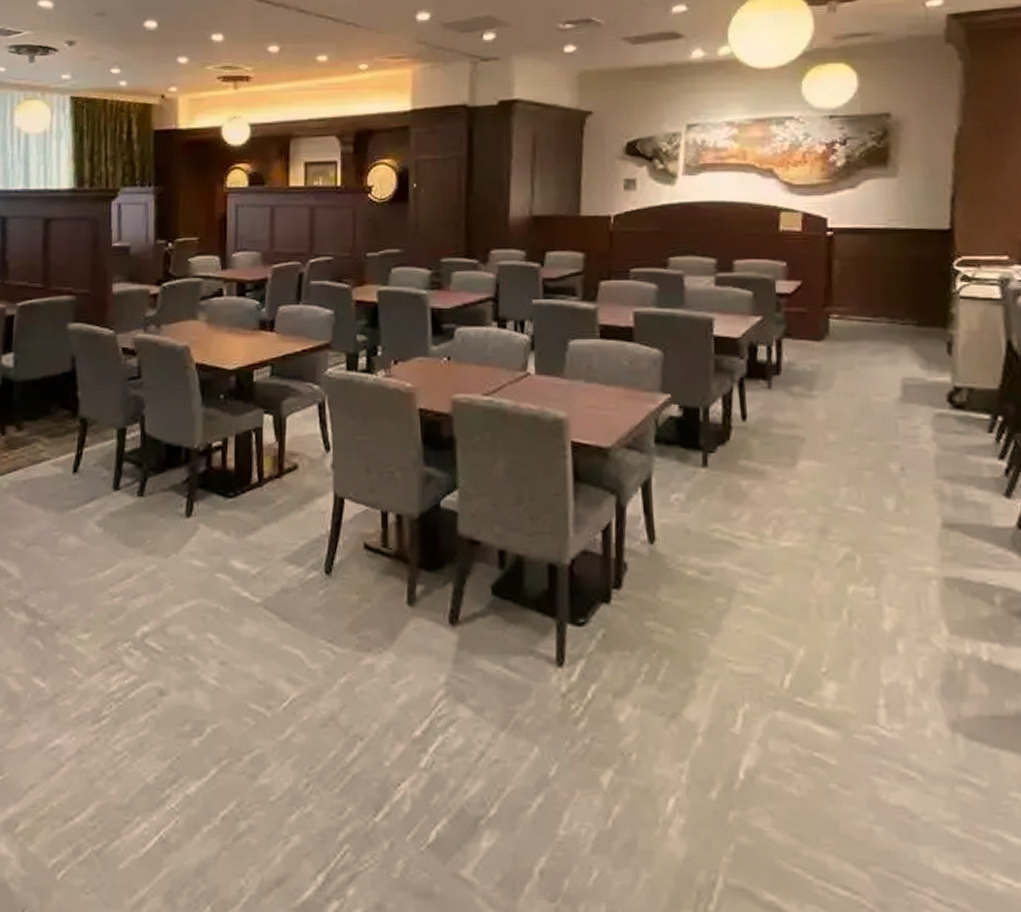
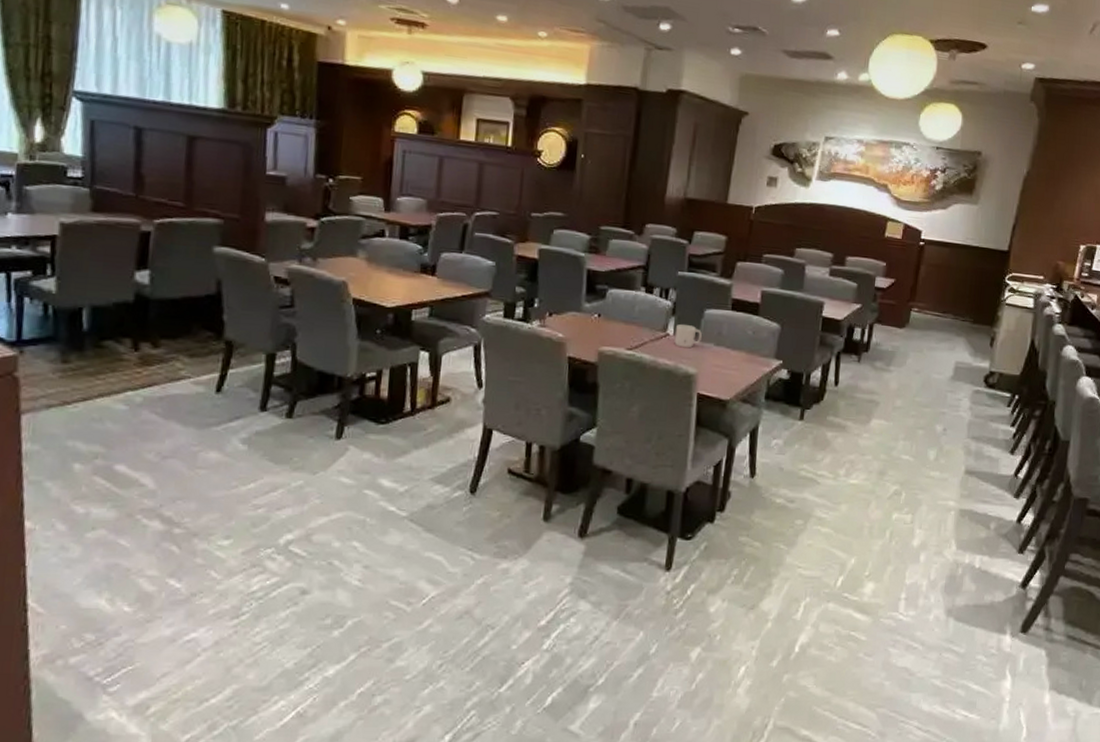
mug: none [536,361,568,388] -> present [674,324,702,349]

